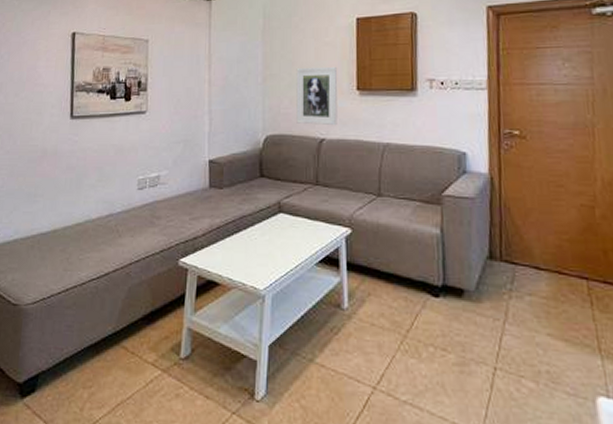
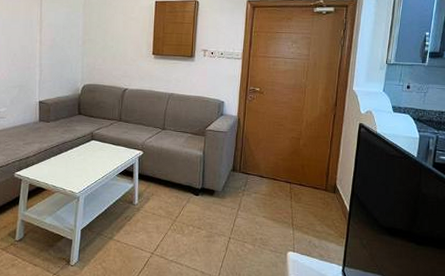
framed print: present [296,67,338,126] -> none [107,36,140,80]

